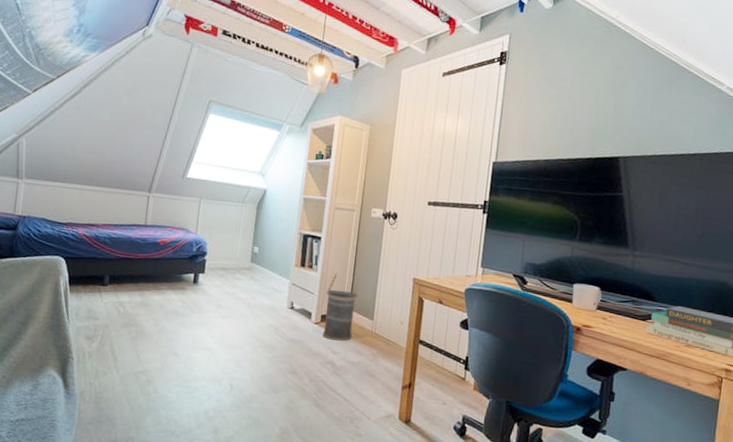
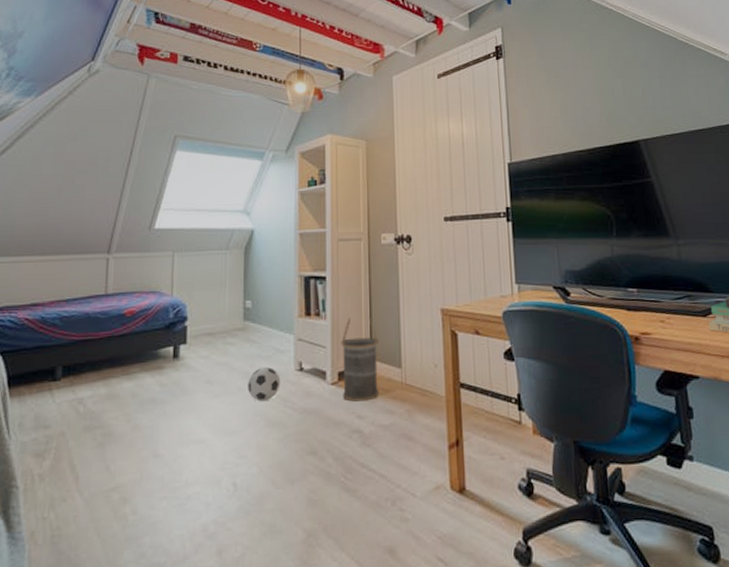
soccer ball: none [248,301,275,328] -> present [248,367,281,402]
mug: present [572,283,602,312] -> none [620,284,654,317]

